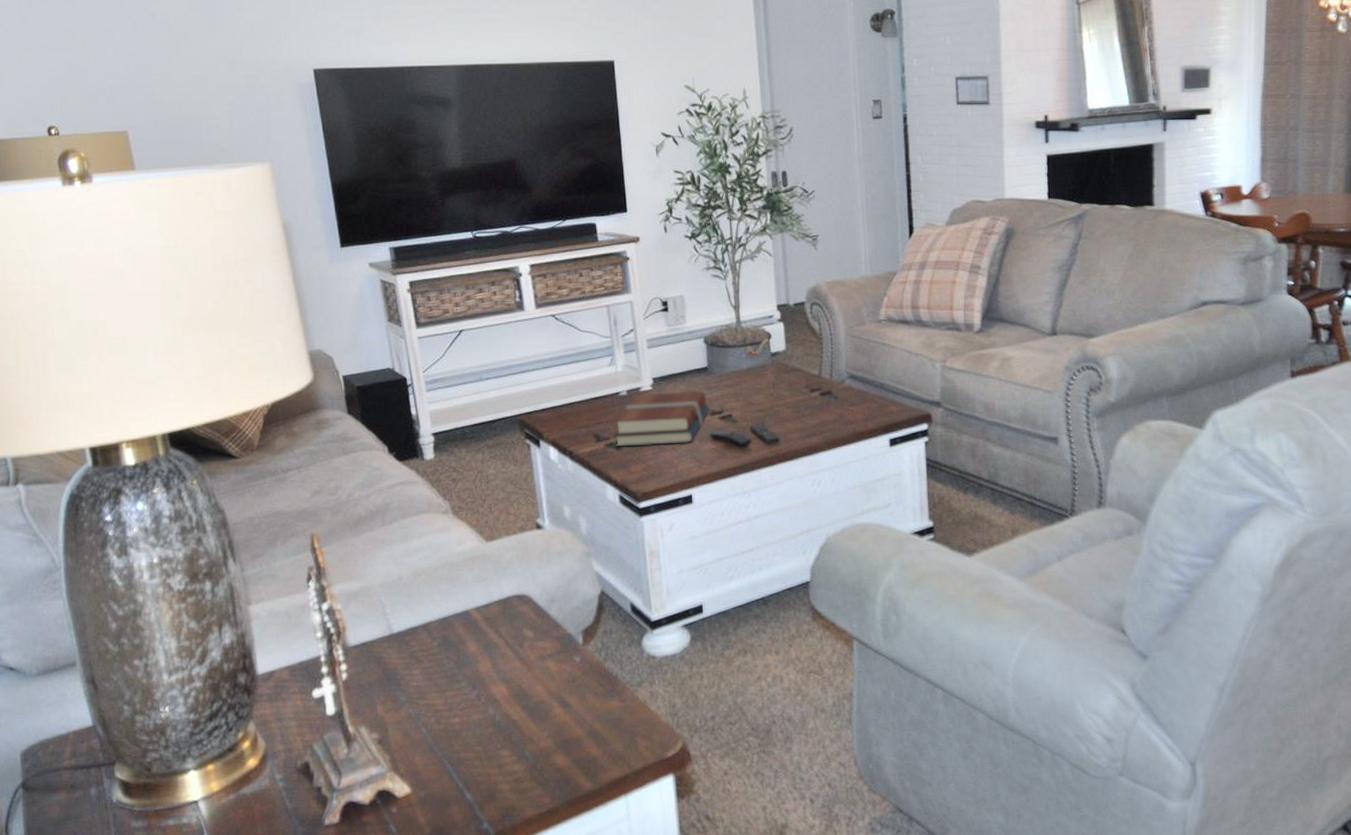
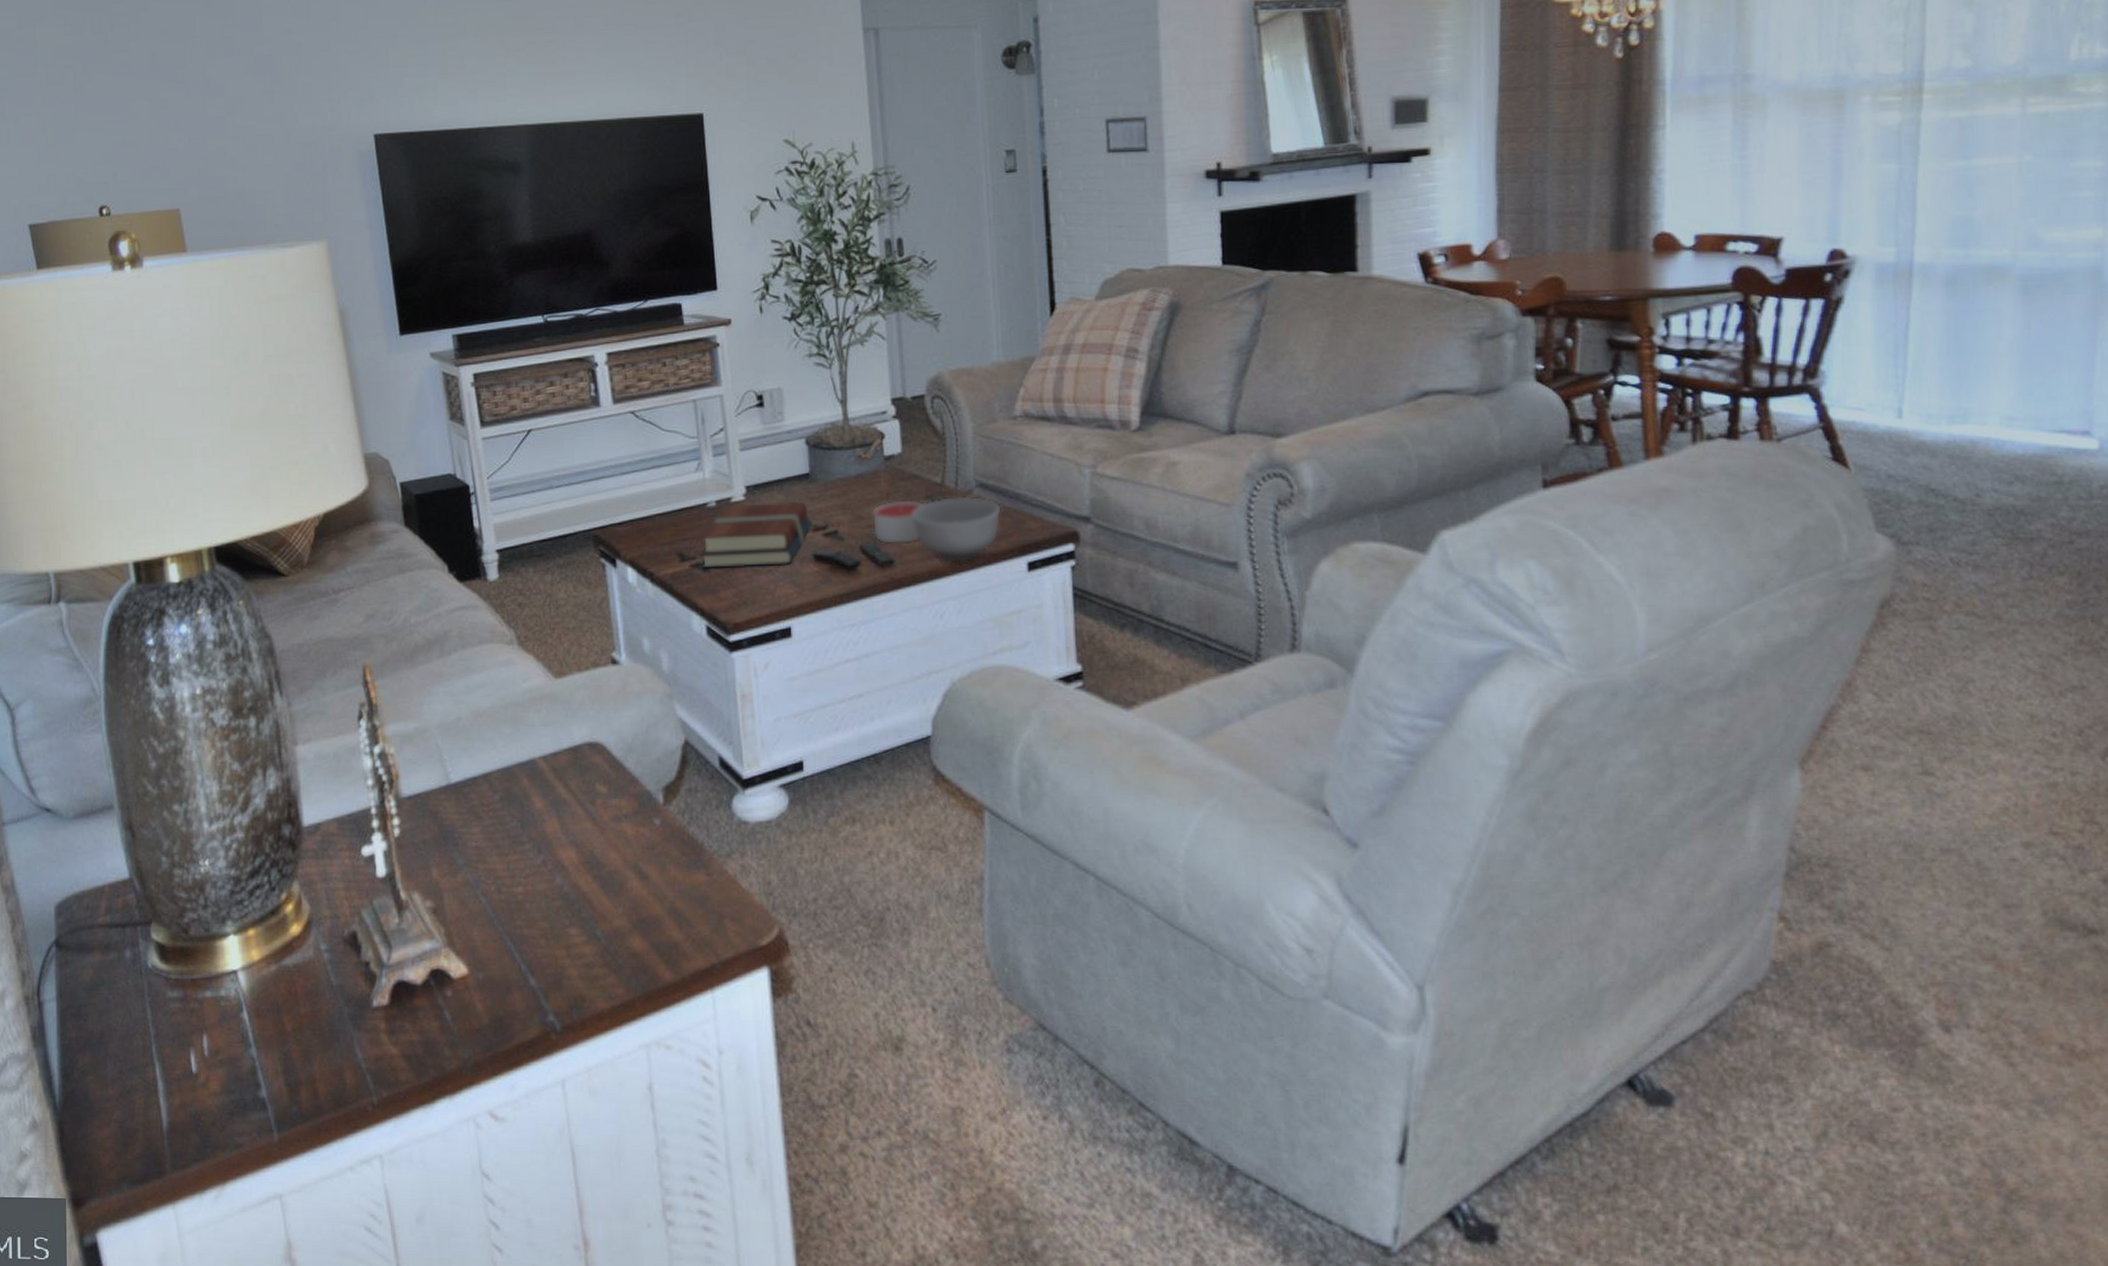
candle: none [760,389,805,426] -> present [872,500,925,545]
bowl: none [794,385,868,440] -> present [912,496,1002,562]

